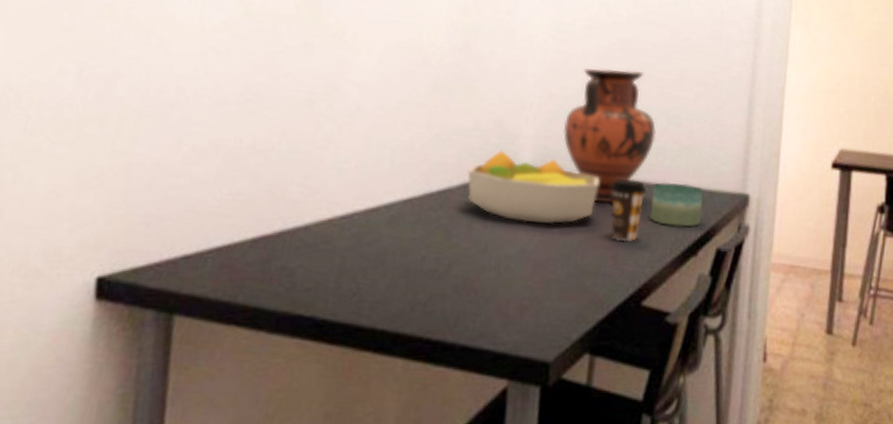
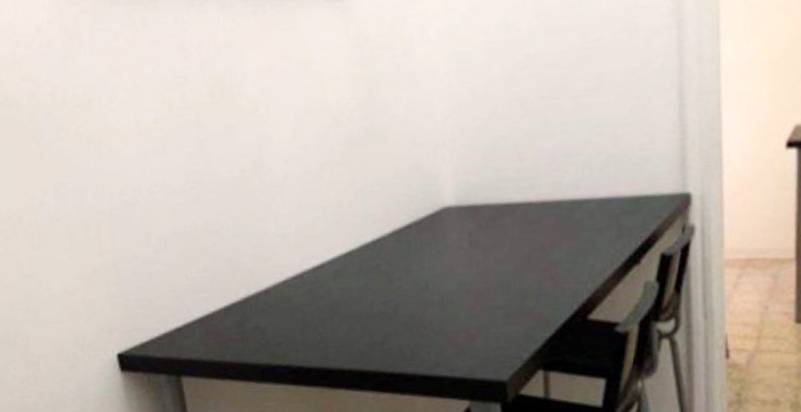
fruit bowl: present [467,150,599,225] -> none [396,192,527,258]
vase: present [562,68,657,202] -> none [480,85,579,226]
coffee cup: present [610,179,646,243] -> none [538,198,576,262]
candle: present [649,182,704,227] -> none [582,193,640,239]

